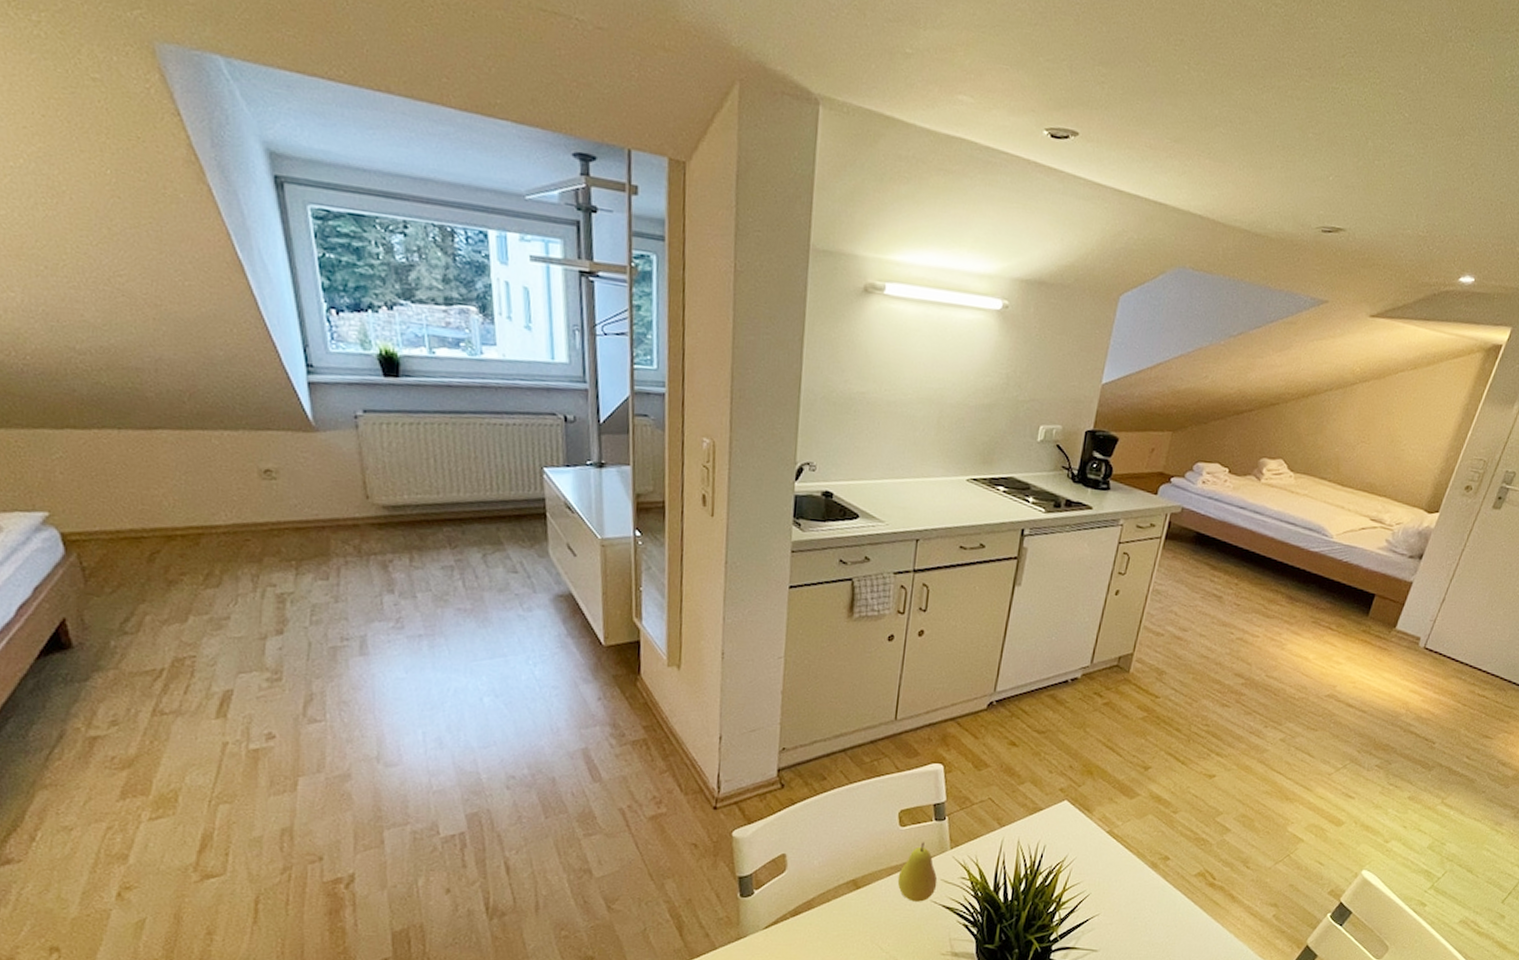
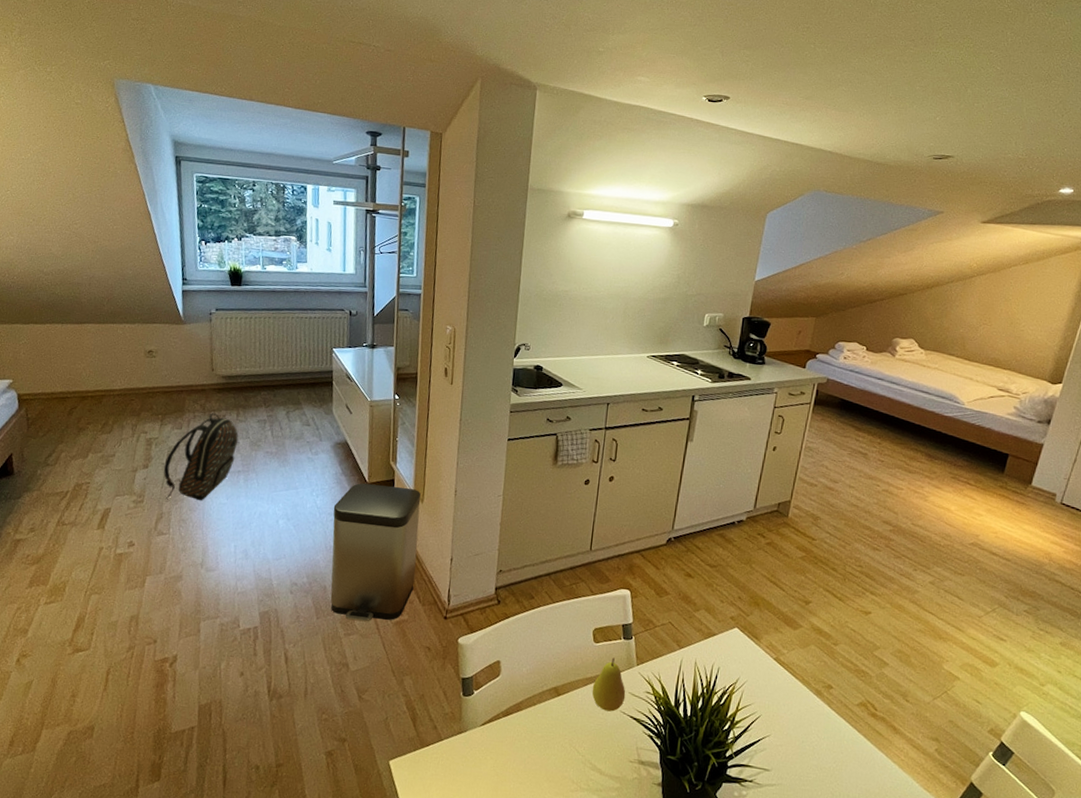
backpack: none [307,557,414,675] -> present [163,413,238,500]
pedal bin: none [558,646,677,819] -> present [330,483,421,622]

